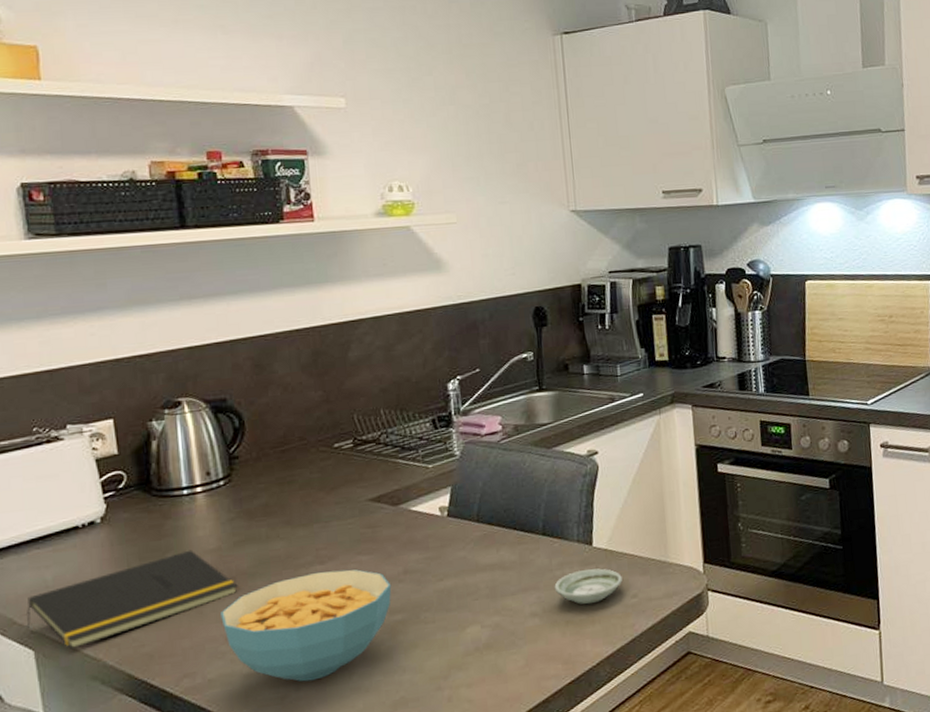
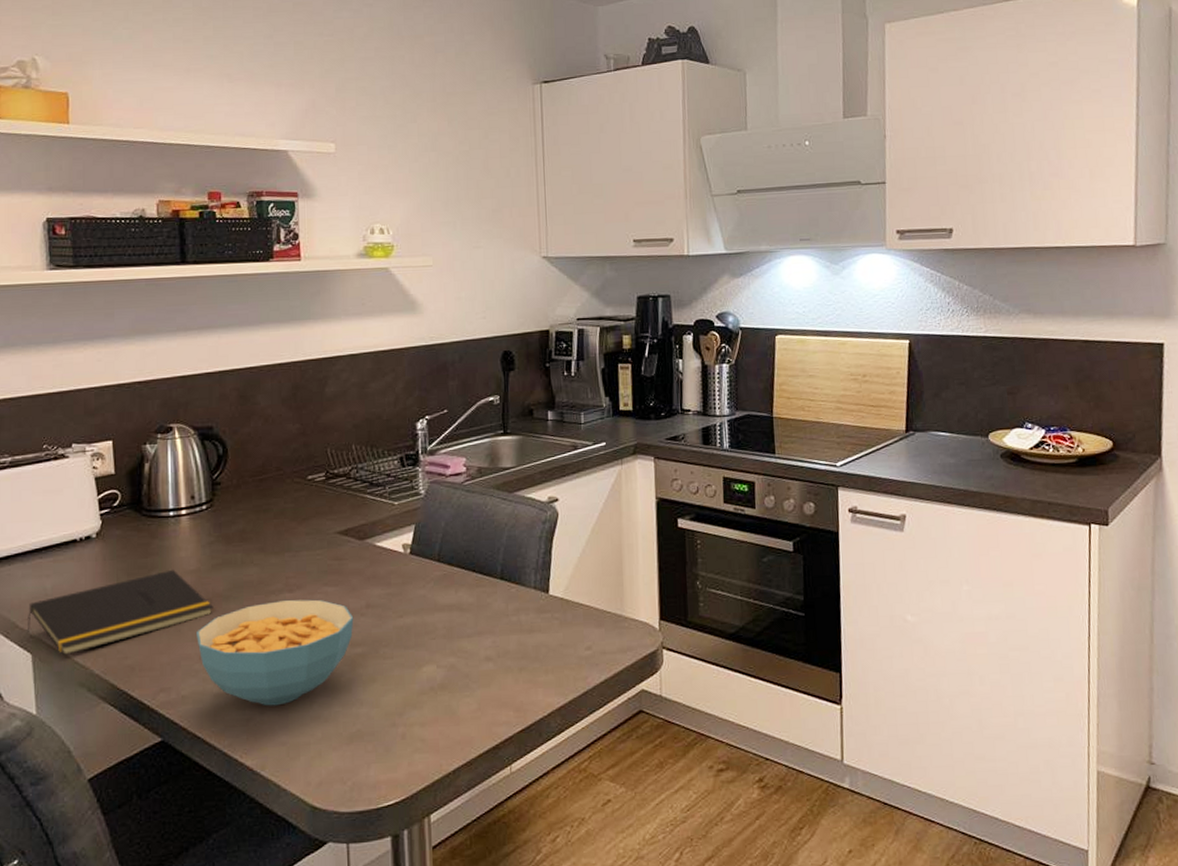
saucer: present [554,568,622,605] -> none [509,617,577,653]

